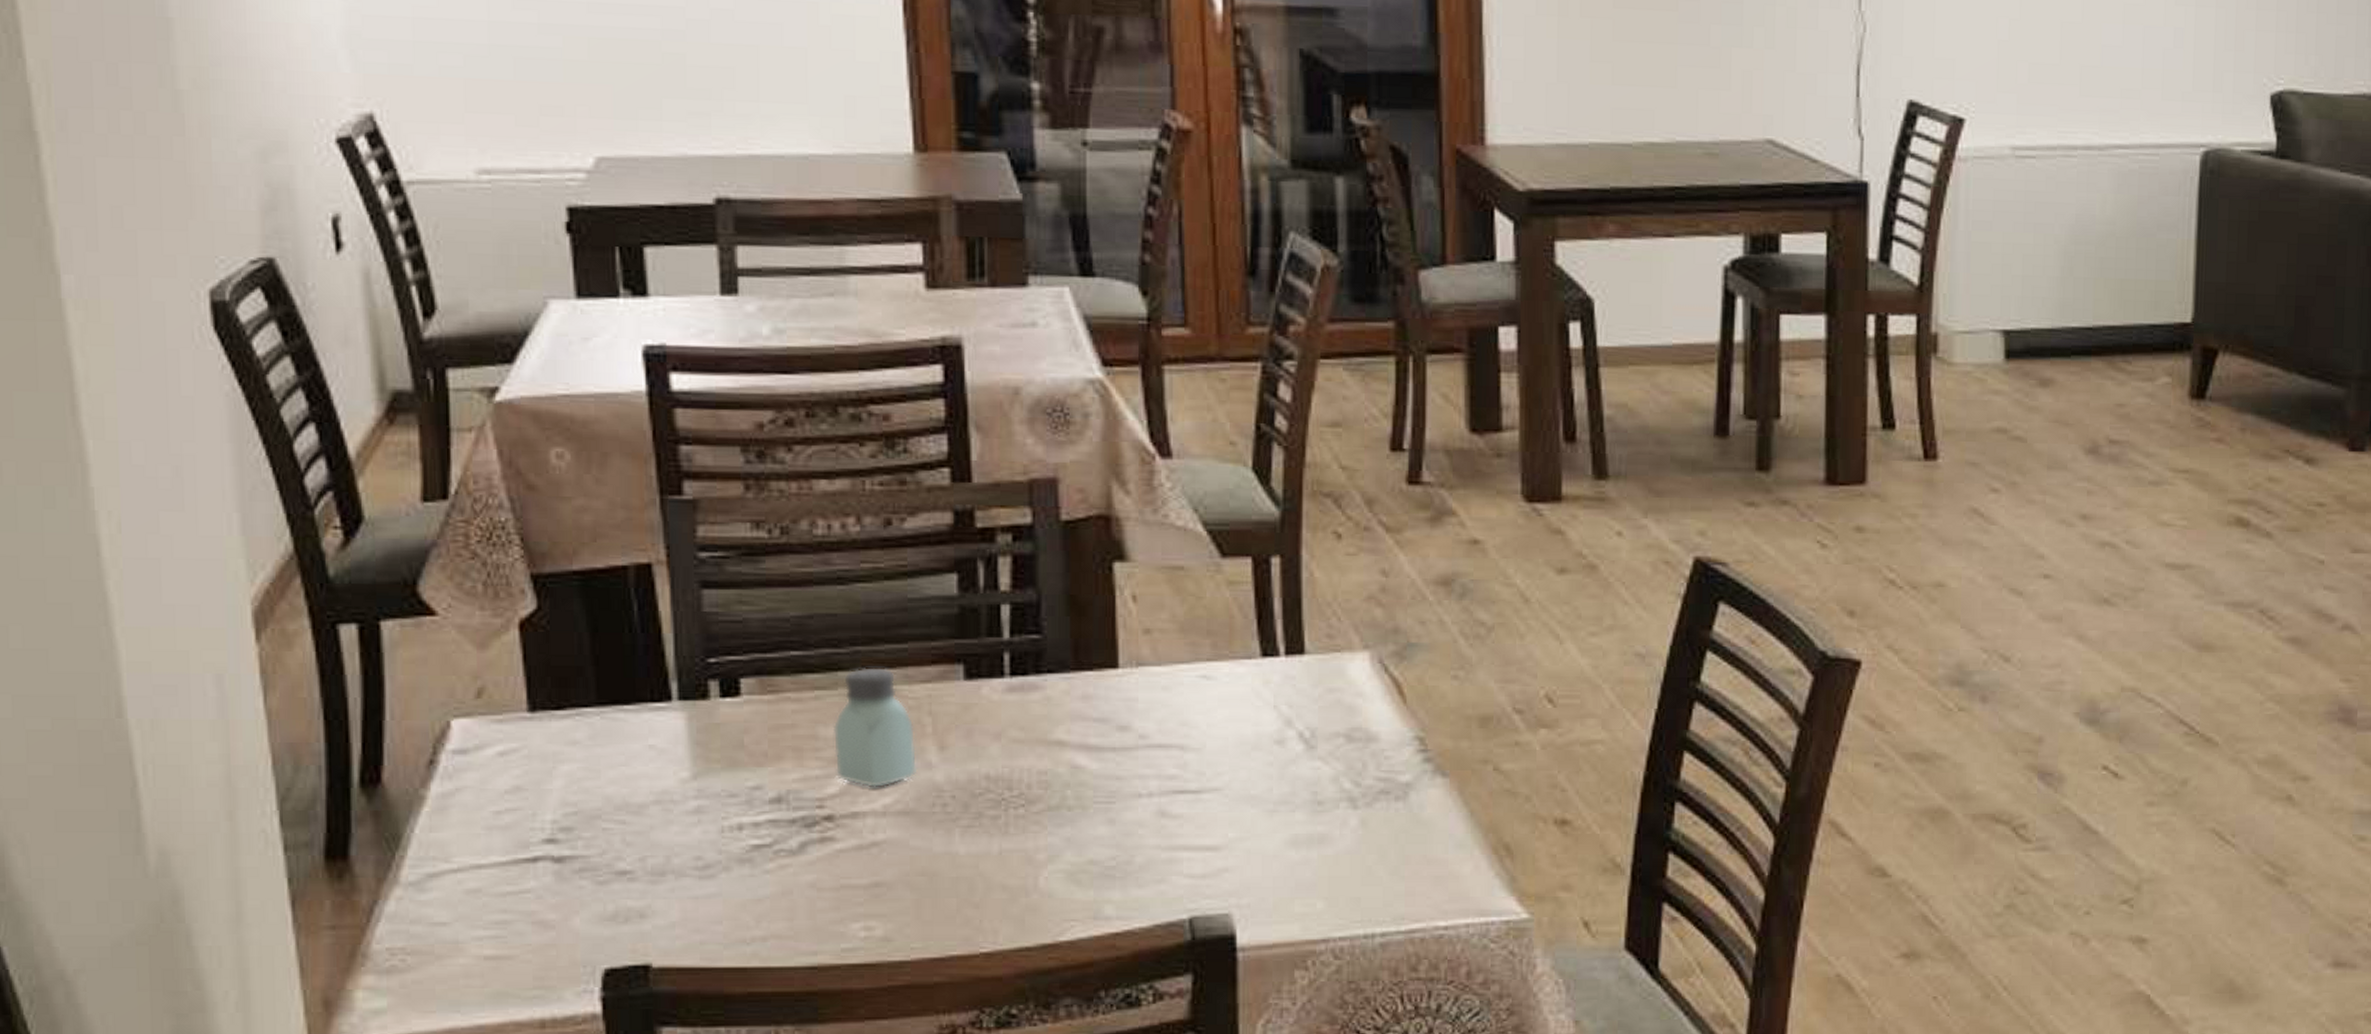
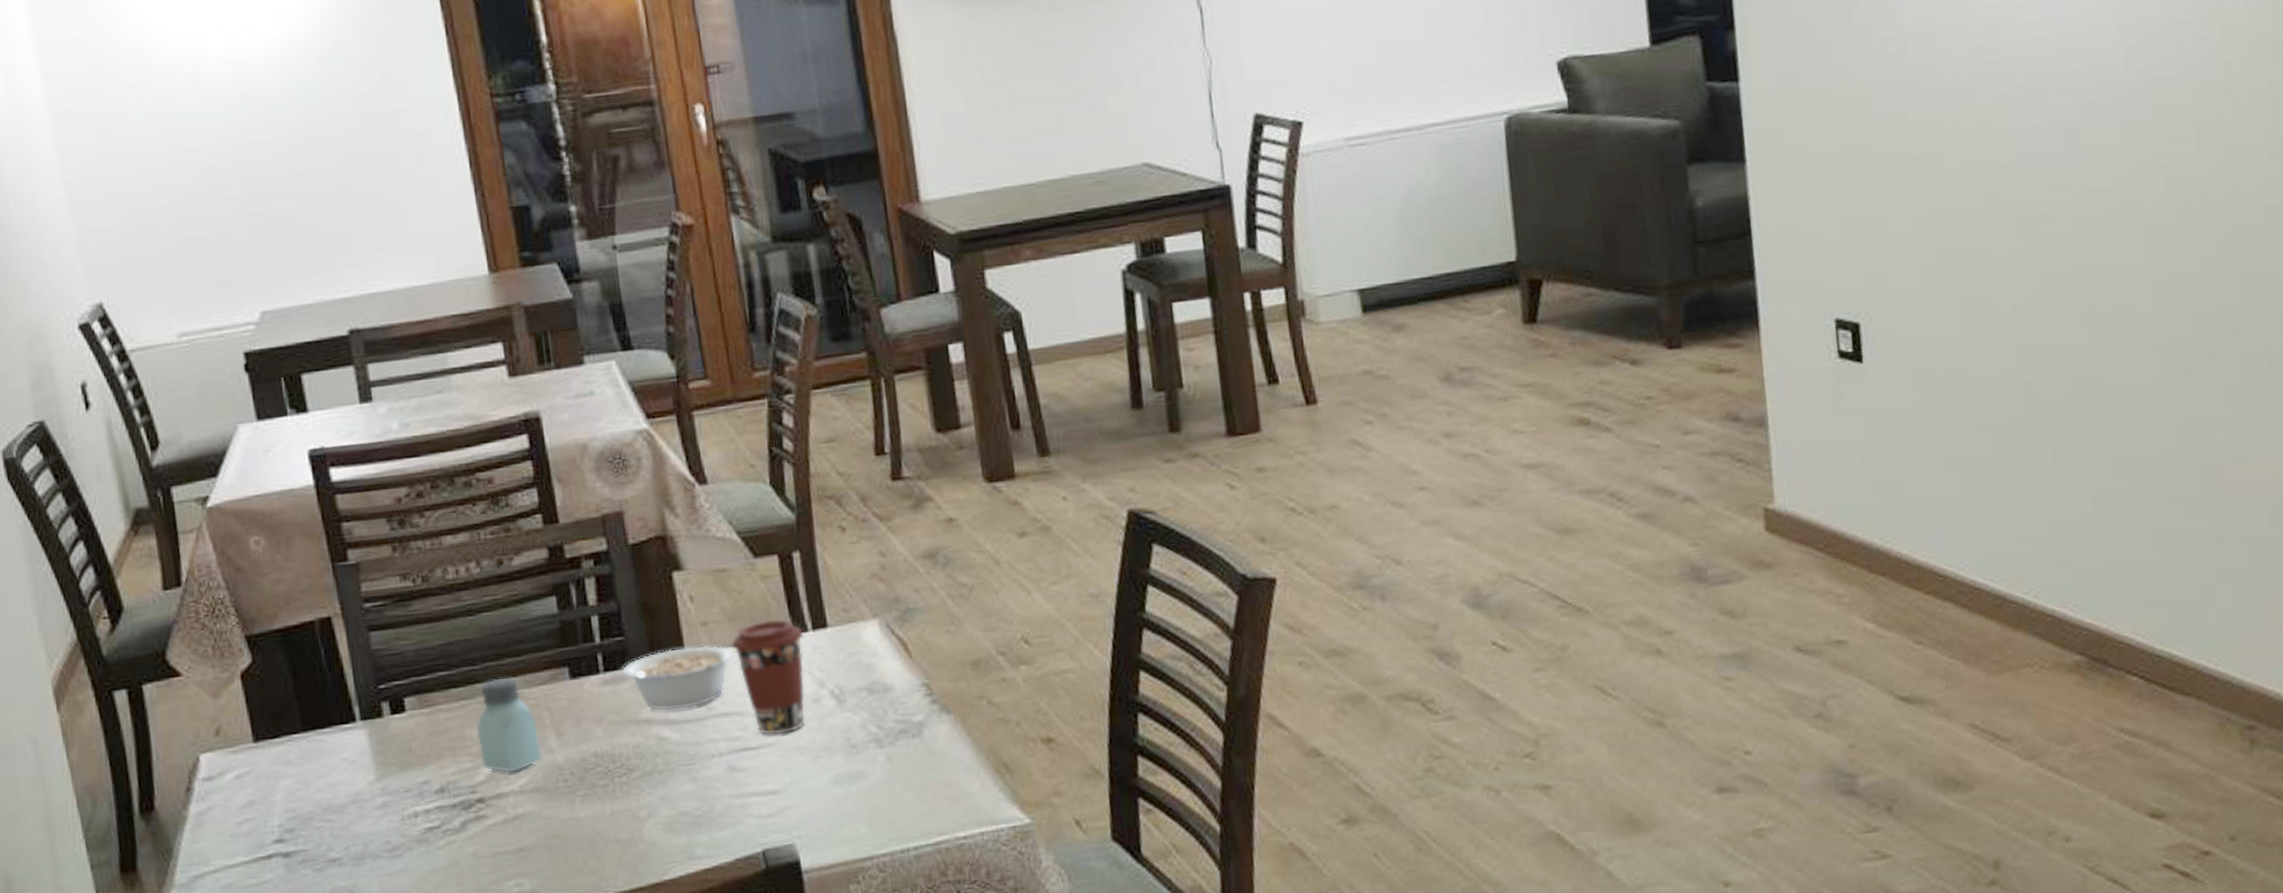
legume: none [1034,656,1181,734] -> present [622,645,734,711]
coffee cup: none [1178,636,1274,779] -> present [730,618,806,736]

